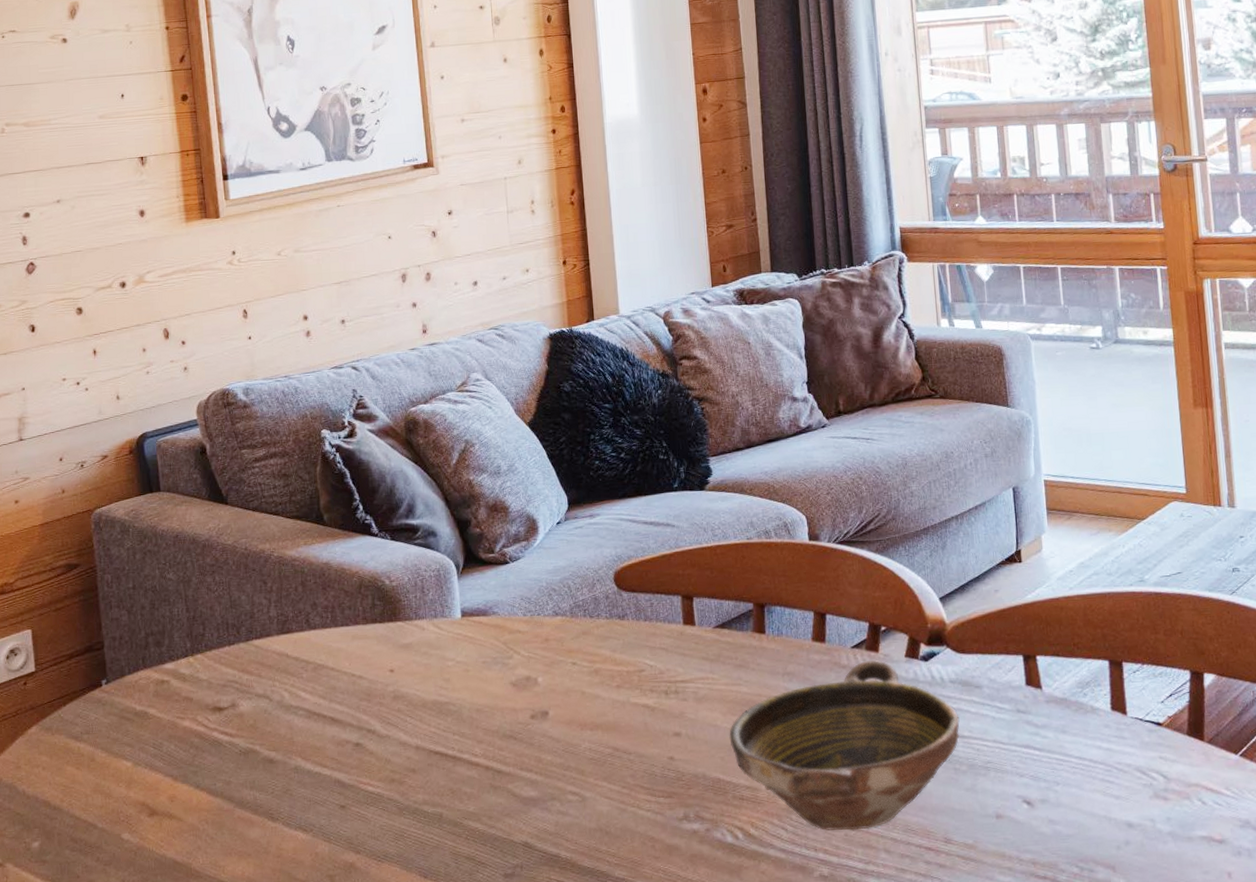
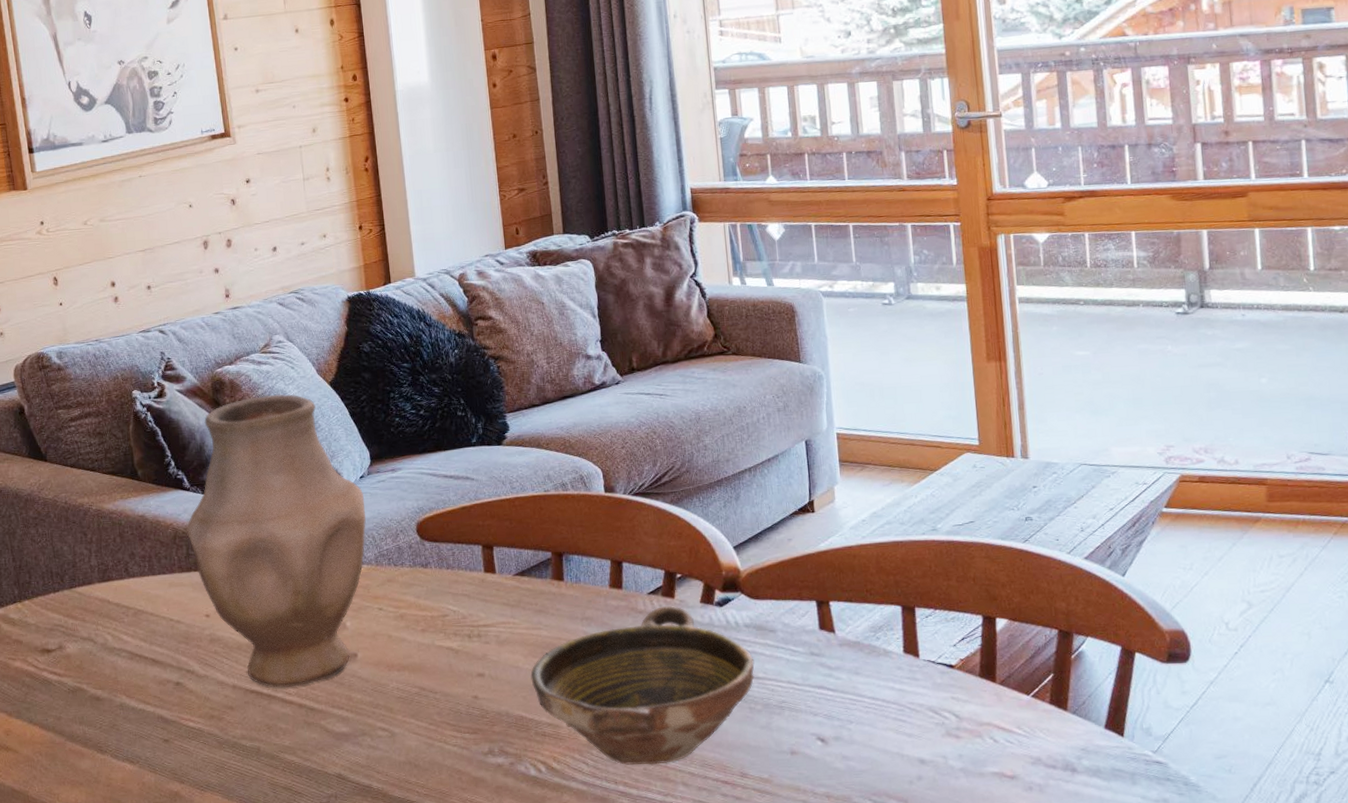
vase: none [373,435,562,749] -> present [186,394,366,688]

